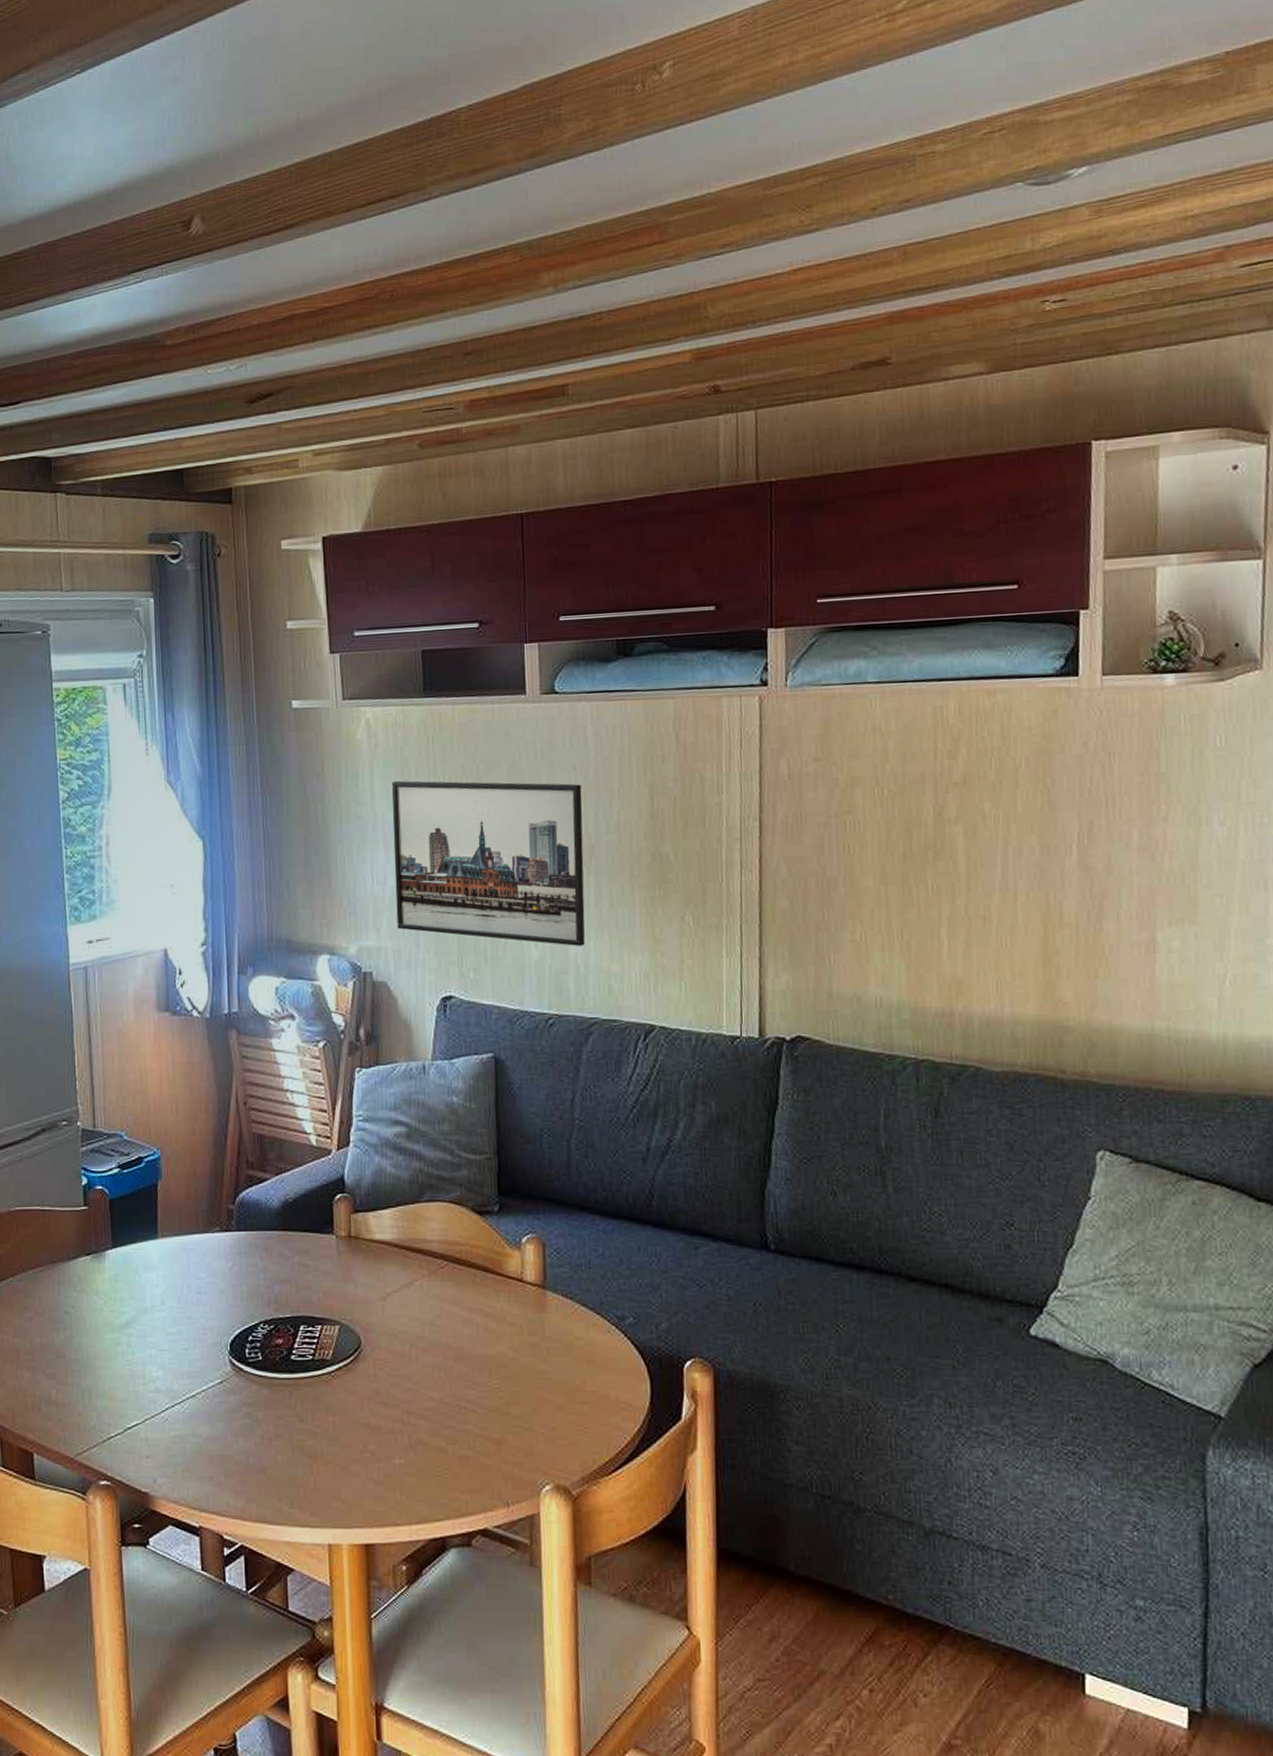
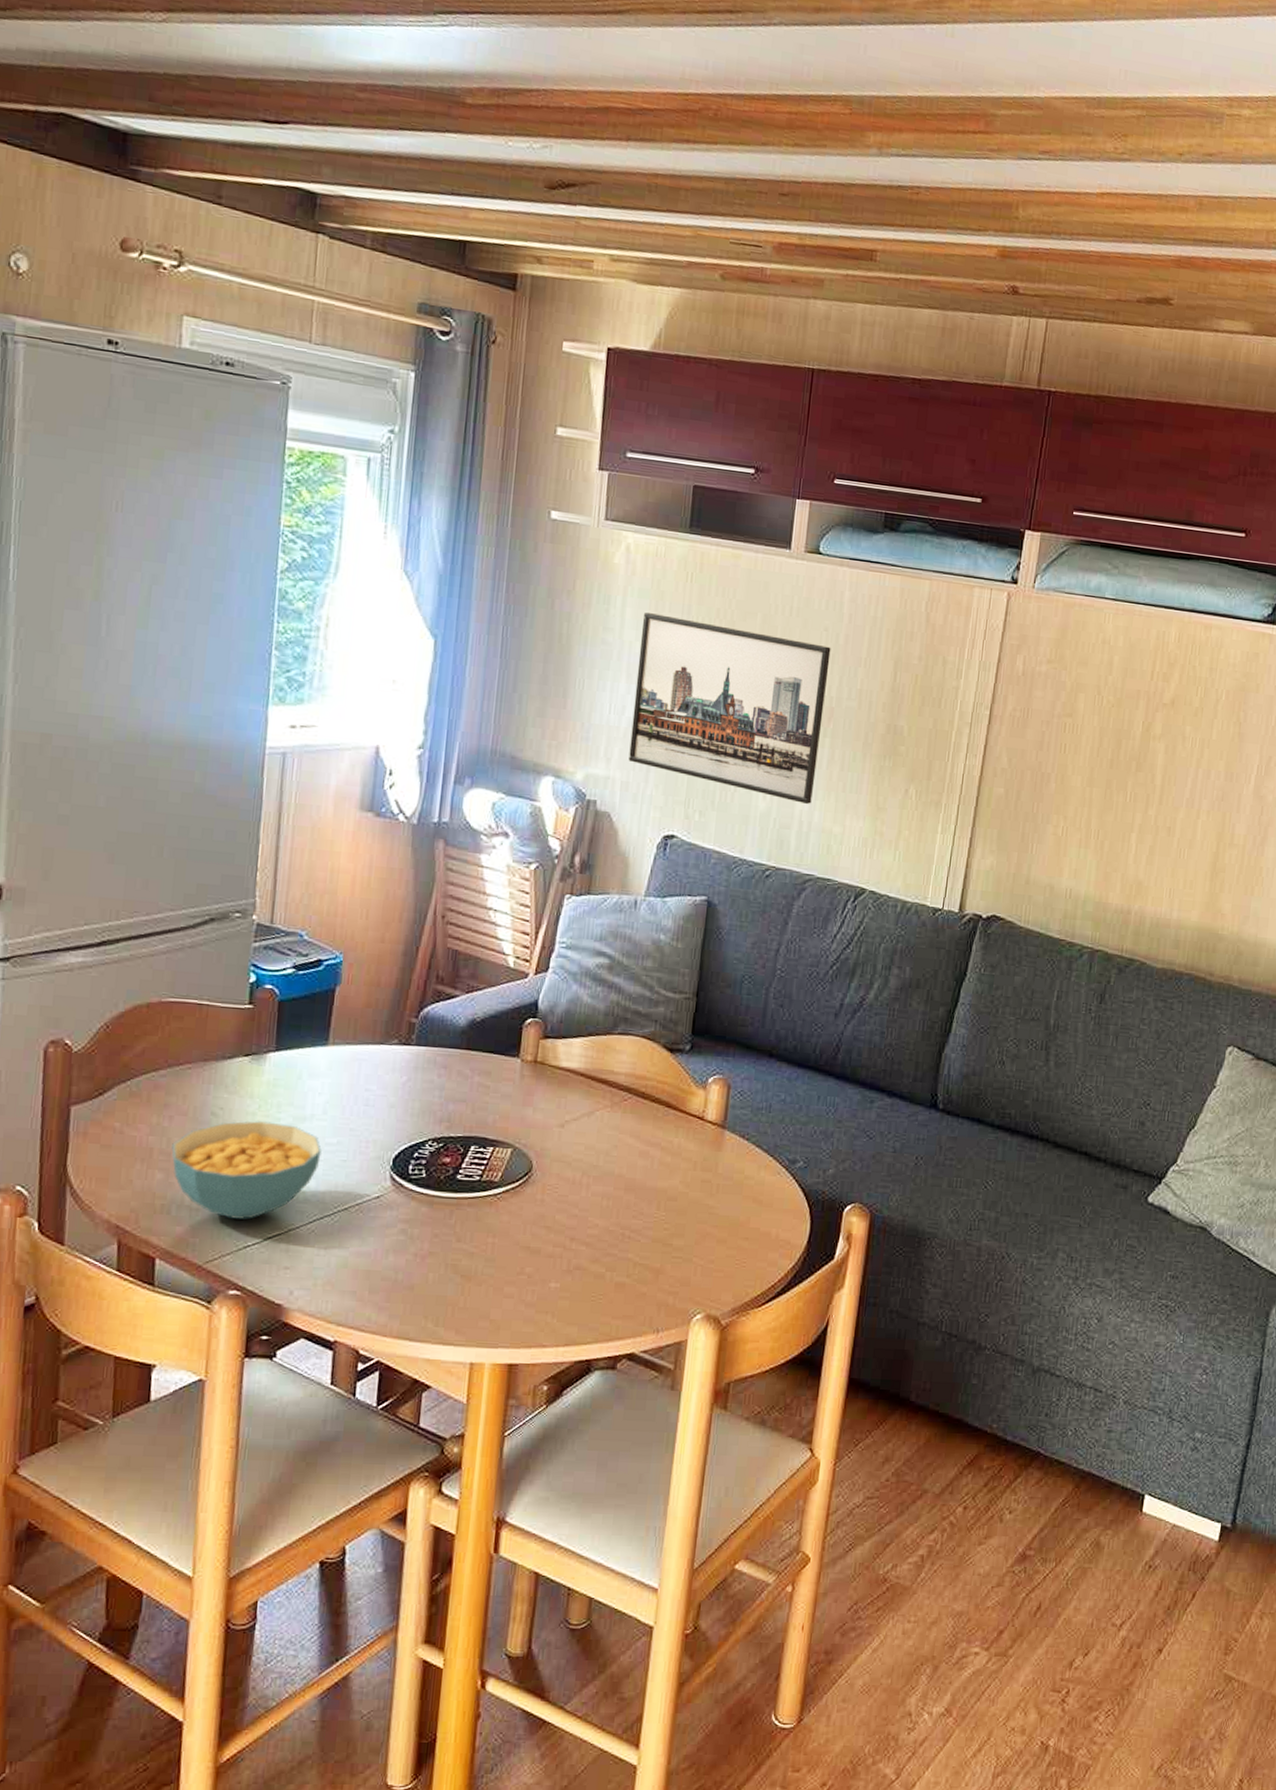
cereal bowl: none [35,1316,165,1412] -> present [171,1121,322,1220]

